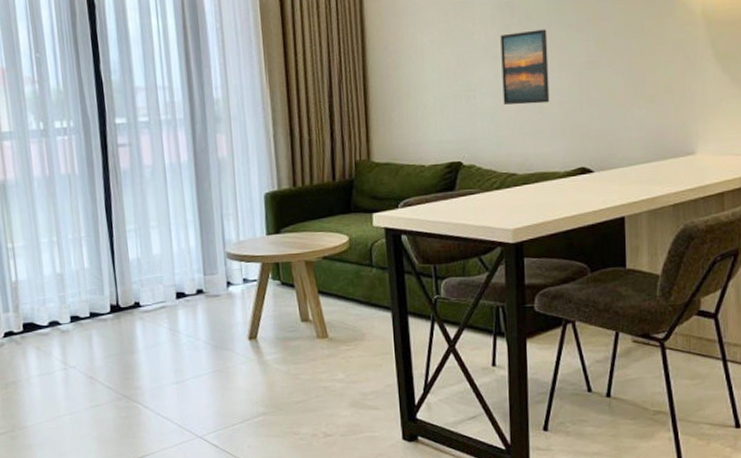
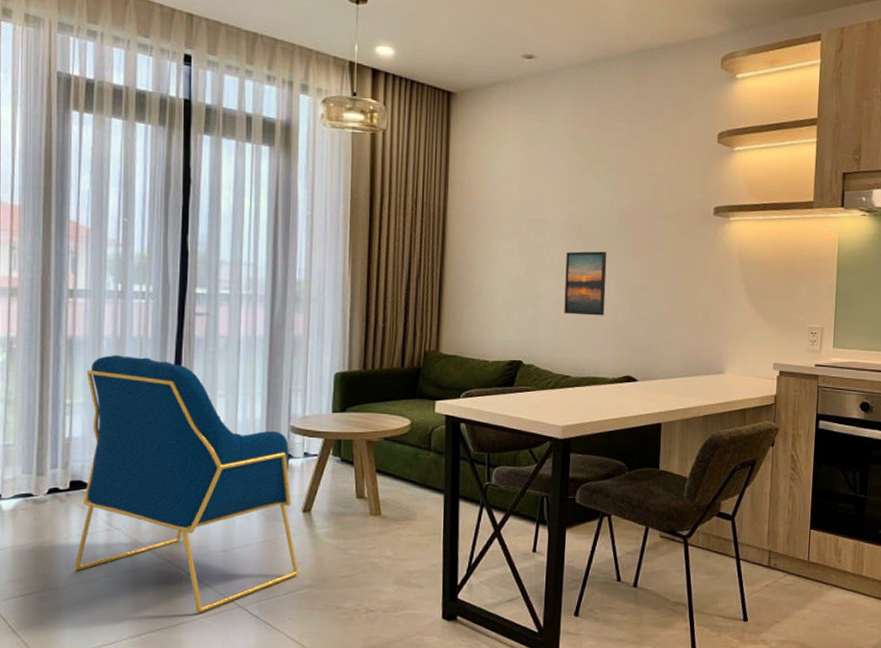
armchair: none [22,194,252,445] -> present [75,355,299,613]

